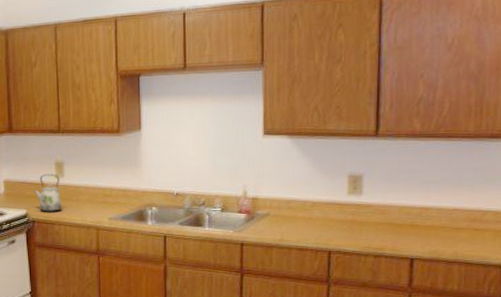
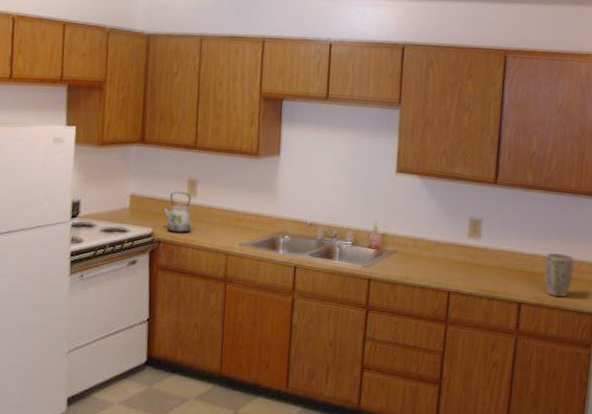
plant pot: none [439,204,477,251] -> present [543,253,575,298]

